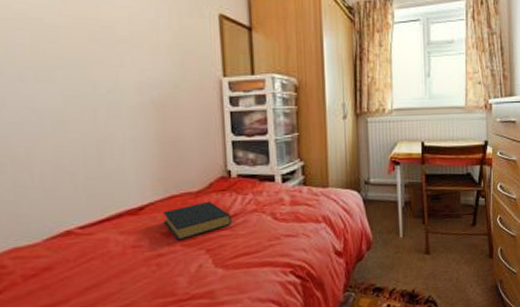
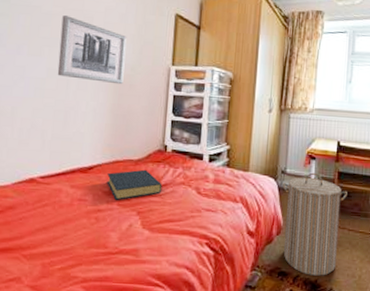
wall art: none [73,27,166,106] -> present [57,15,127,85]
laundry hamper: none [367,178,437,287] -> present [283,172,347,276]

